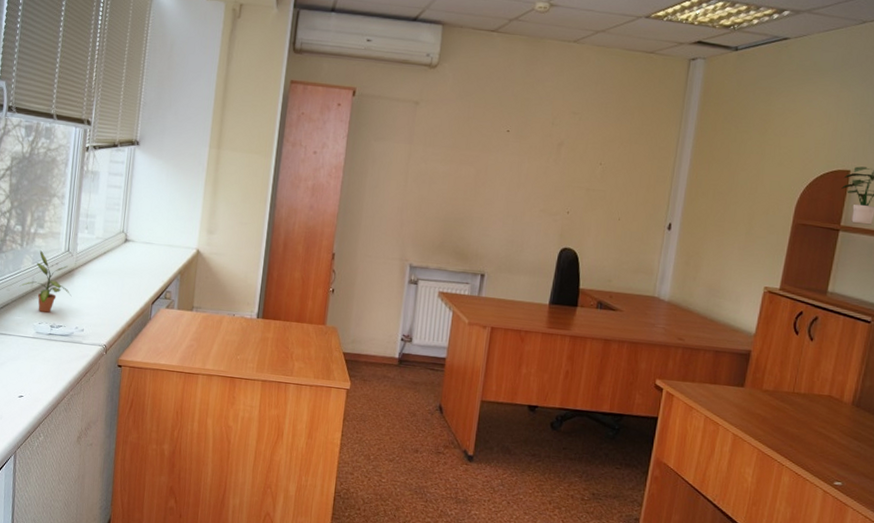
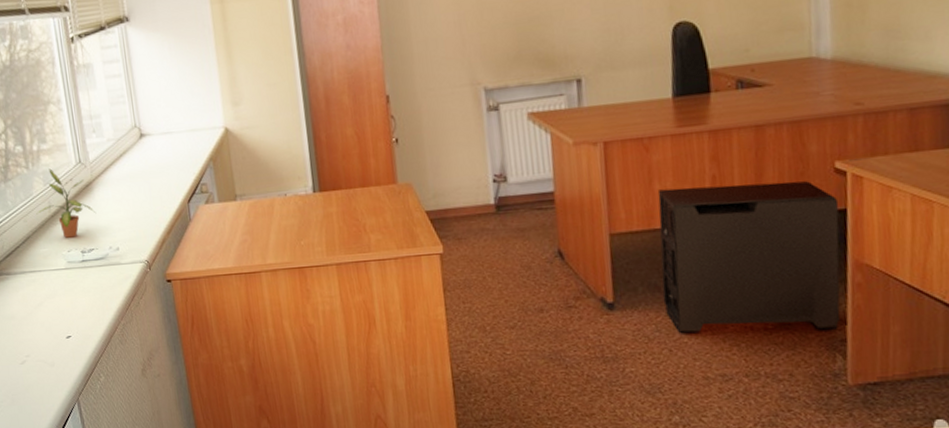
computer tower: none [510,373,653,510] -> present [657,181,841,333]

